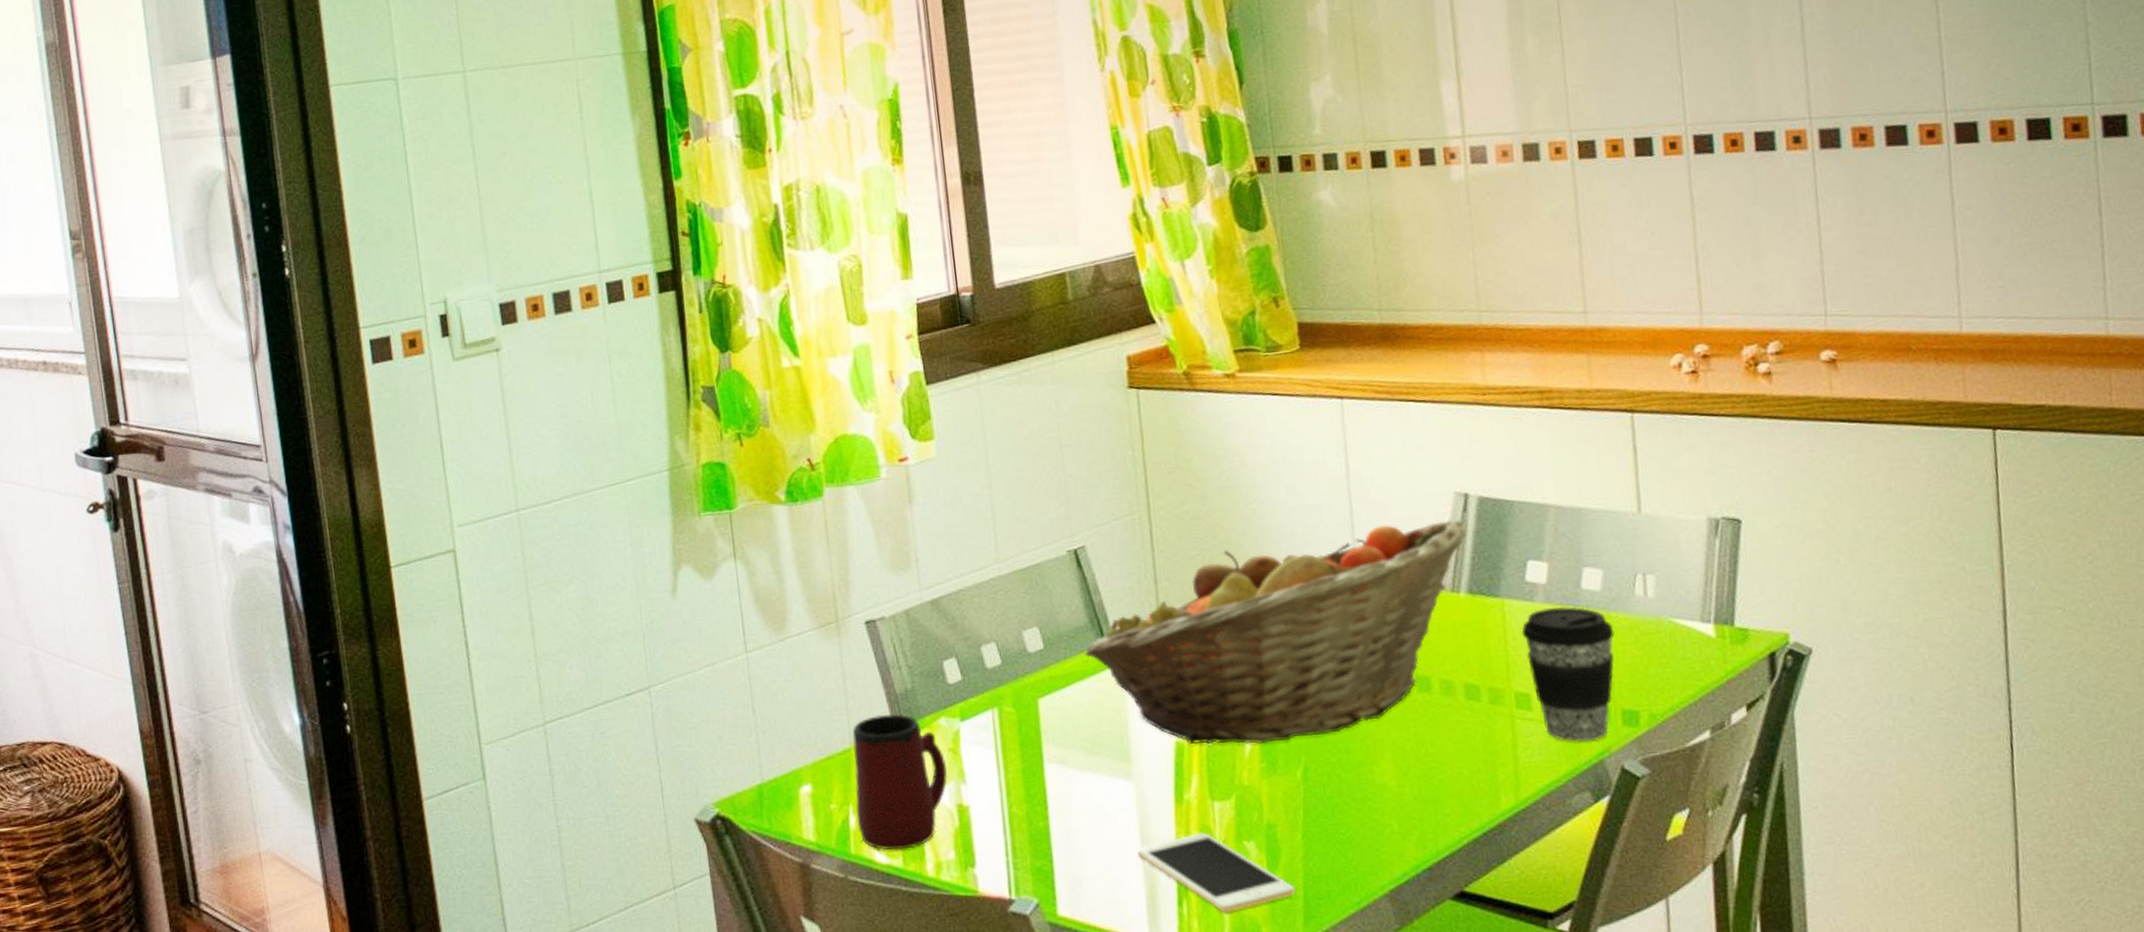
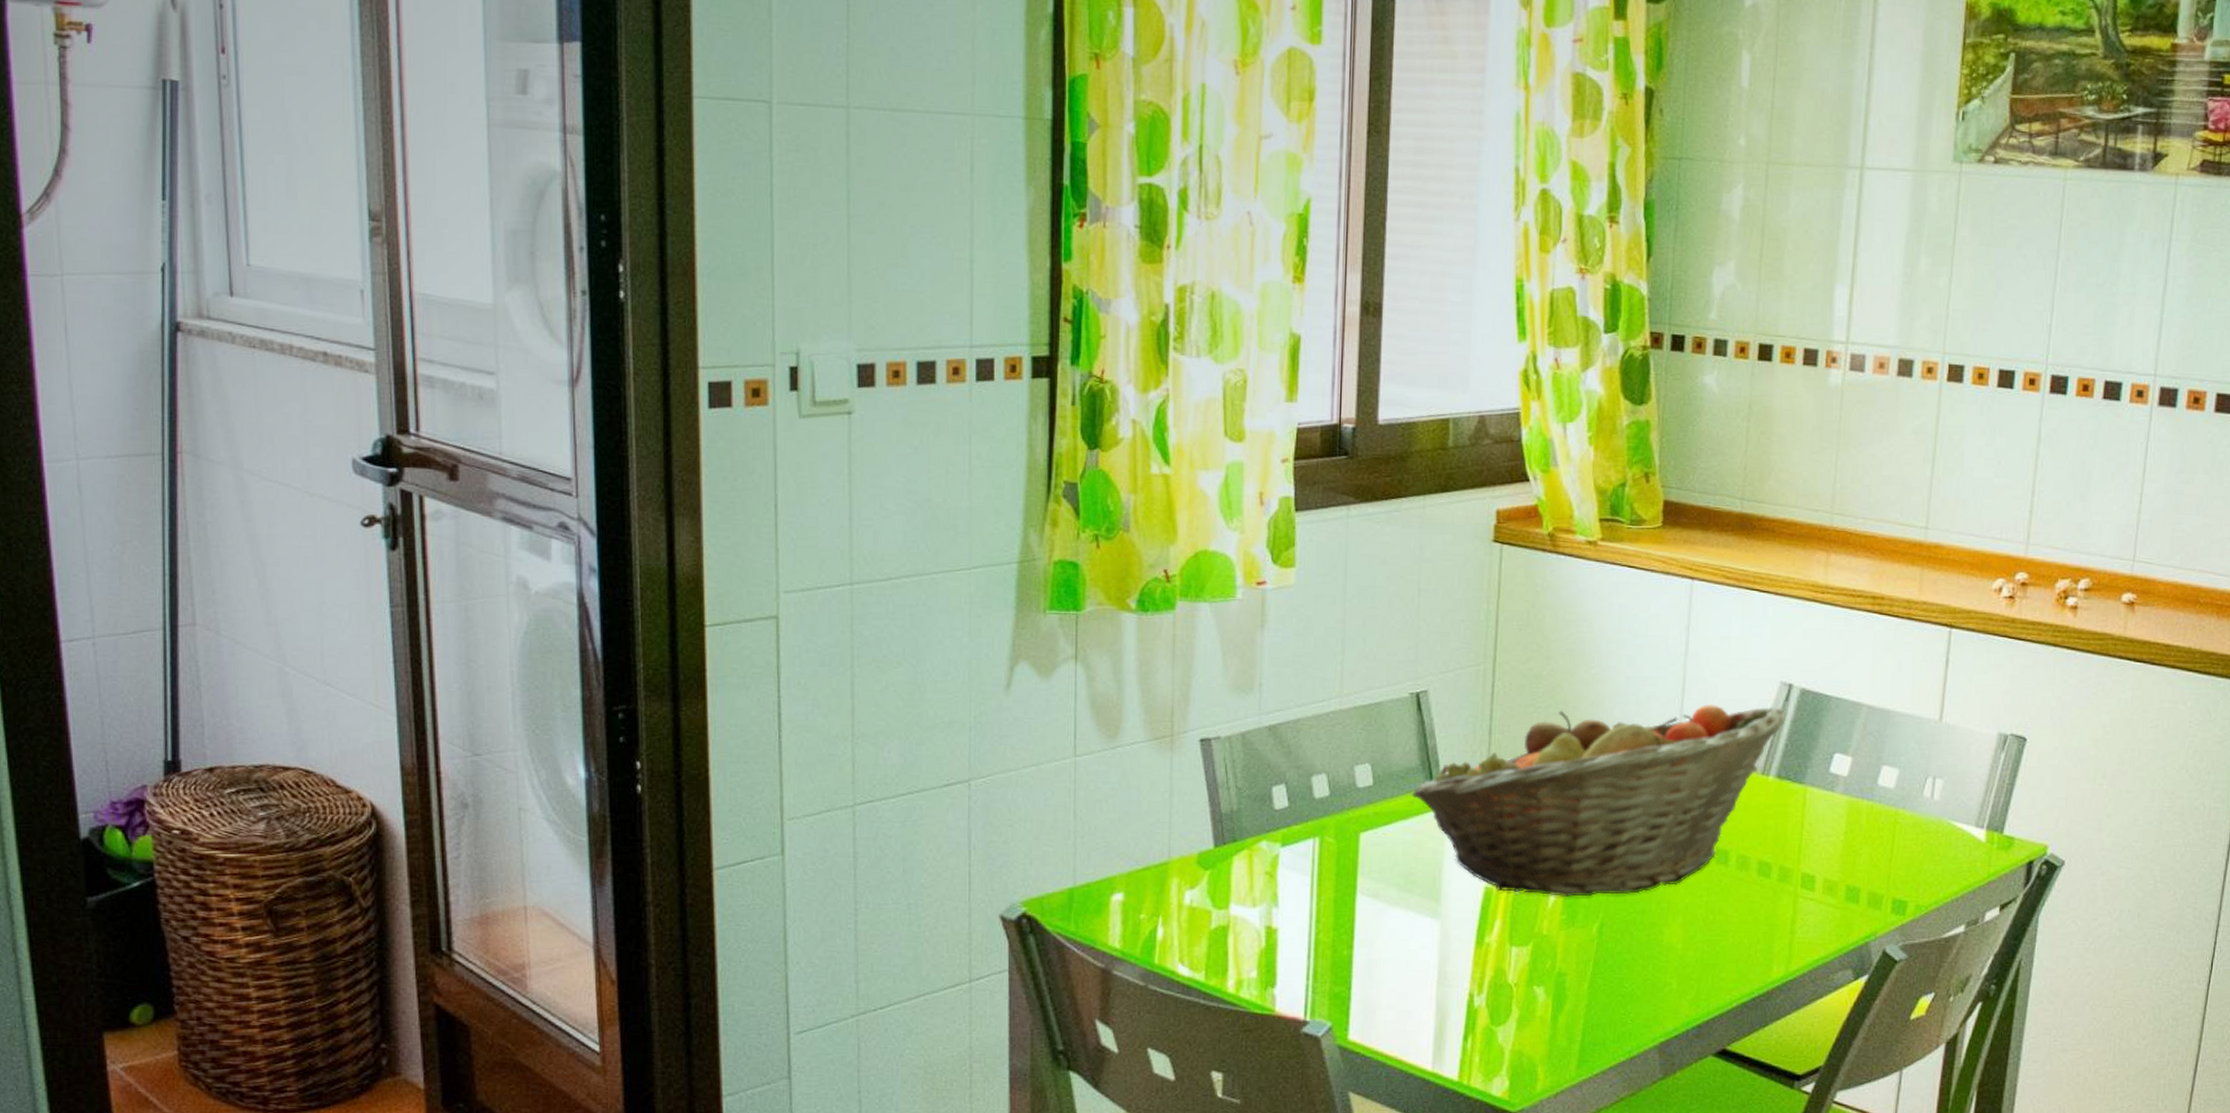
mug: present [852,714,947,851] -> none [1164,831,1262,964]
cell phone: present [1138,832,1296,913] -> none [1433,974,1574,1050]
coffee cup: present [1521,606,1615,743] -> none [1817,798,1899,925]

